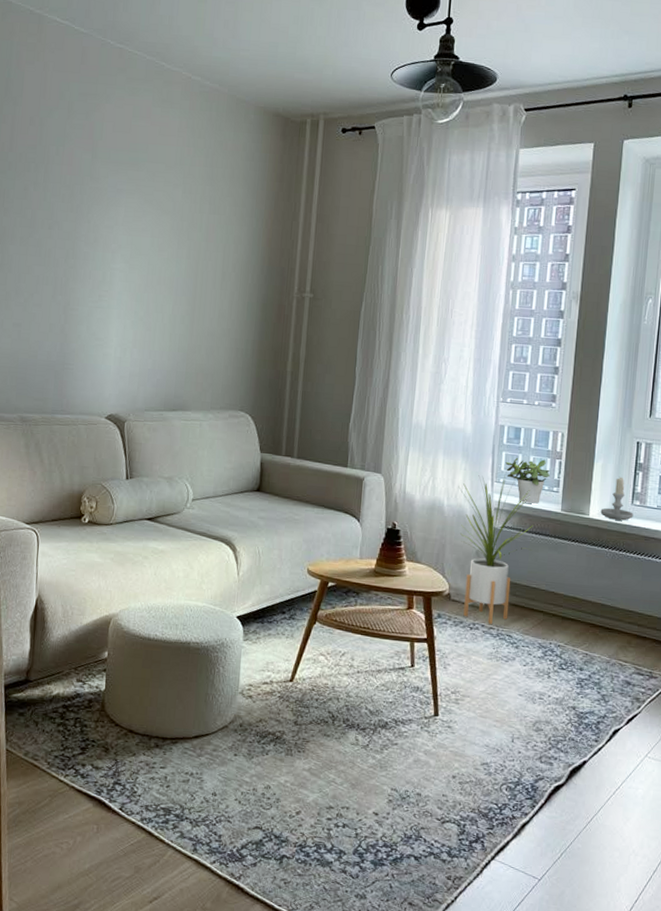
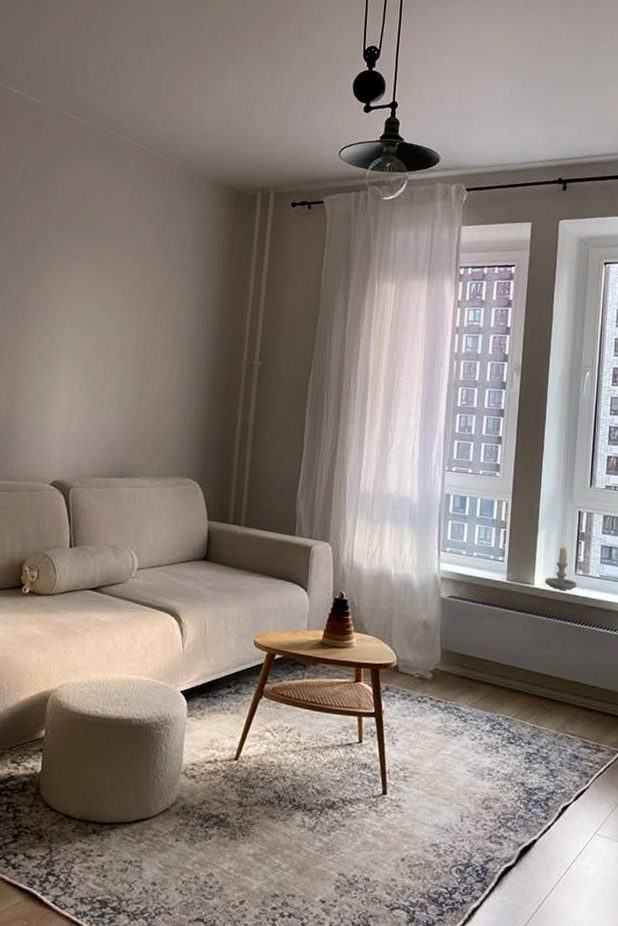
house plant: present [458,474,534,624] -> none [405,543,480,697]
potted plant: present [505,457,551,505] -> none [451,526,496,574]

